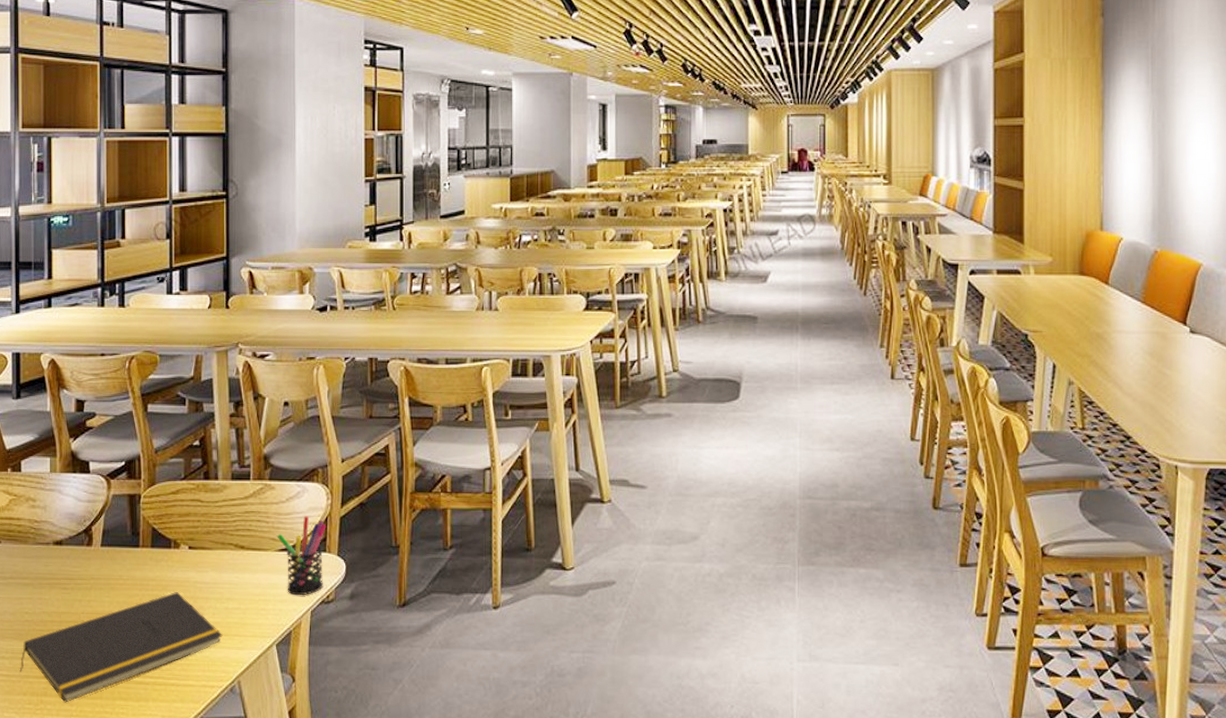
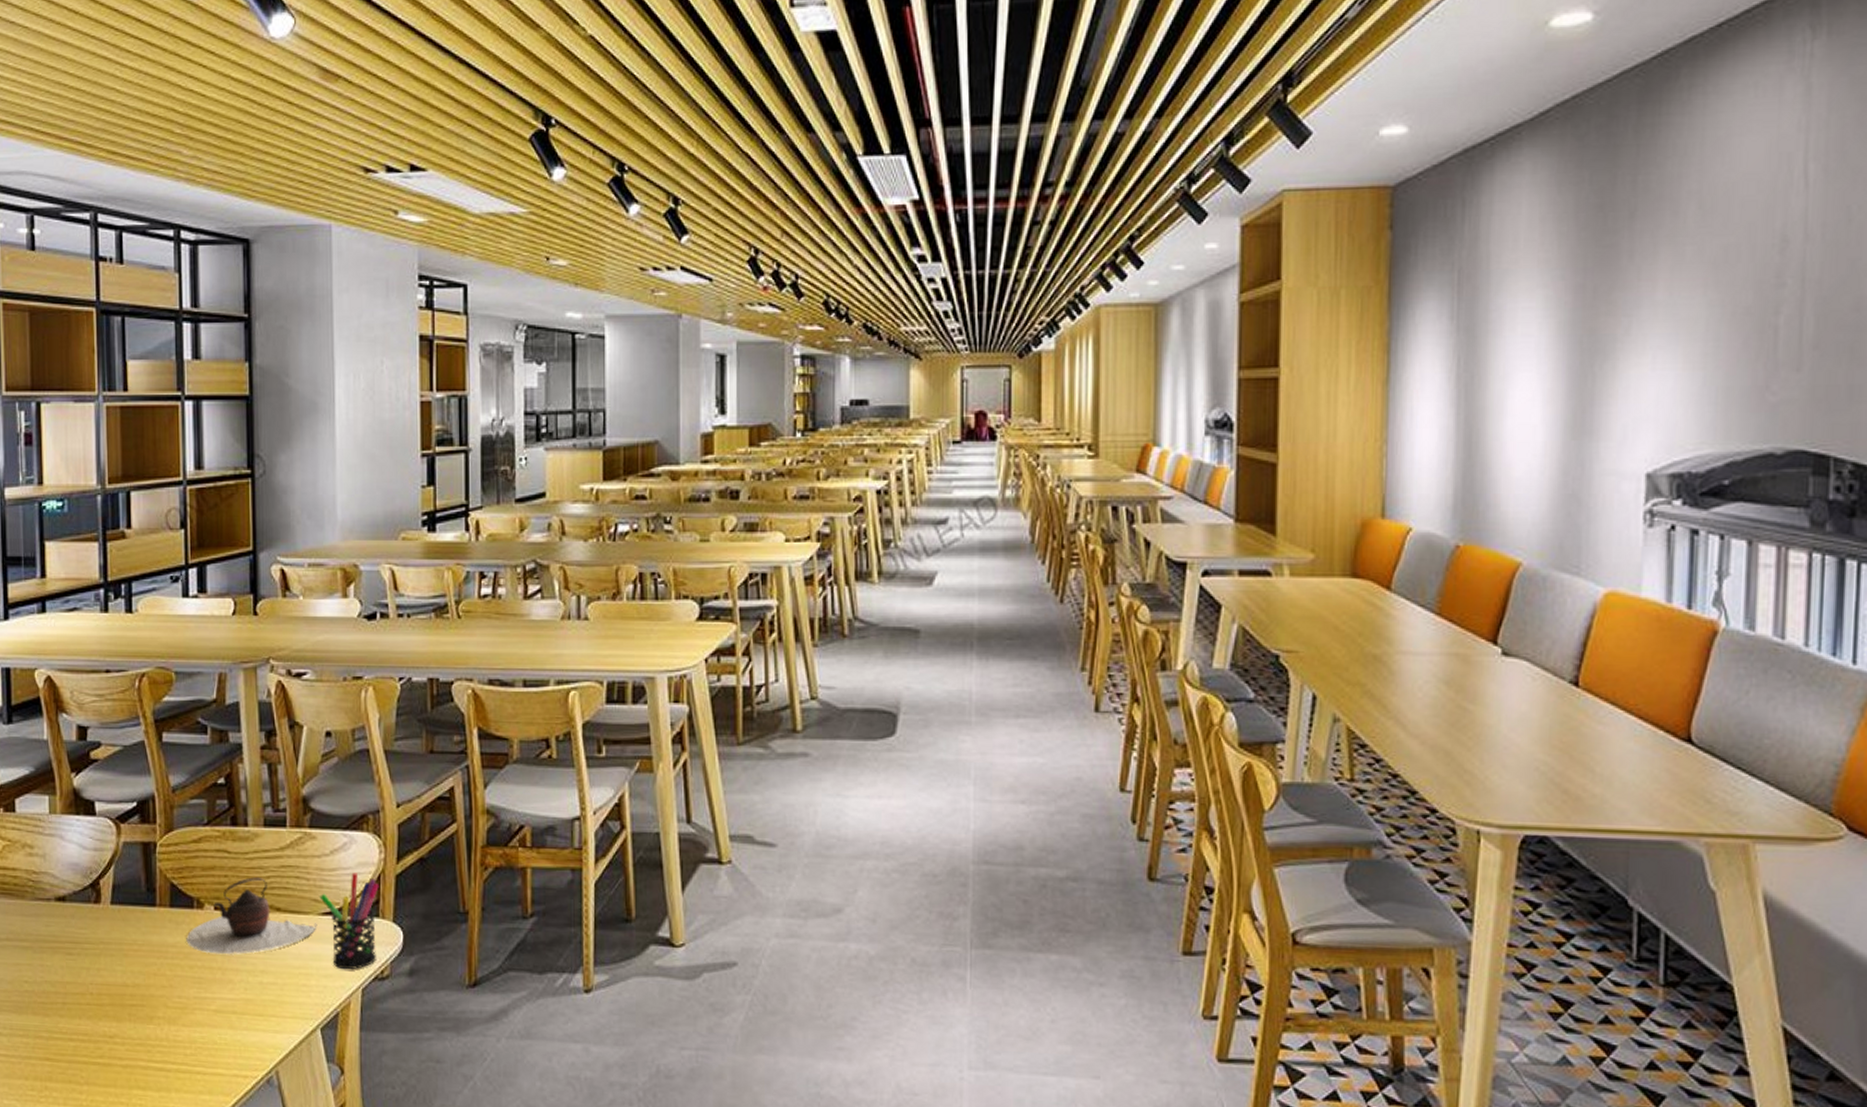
notepad: present [19,592,223,703] -> none [19,961,257,1090]
teapot: none [164,522,275,586] -> present [186,877,317,955]

